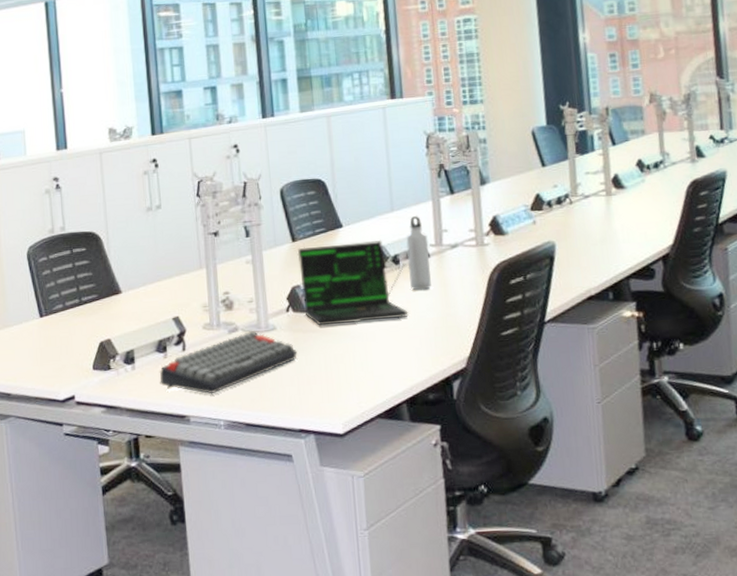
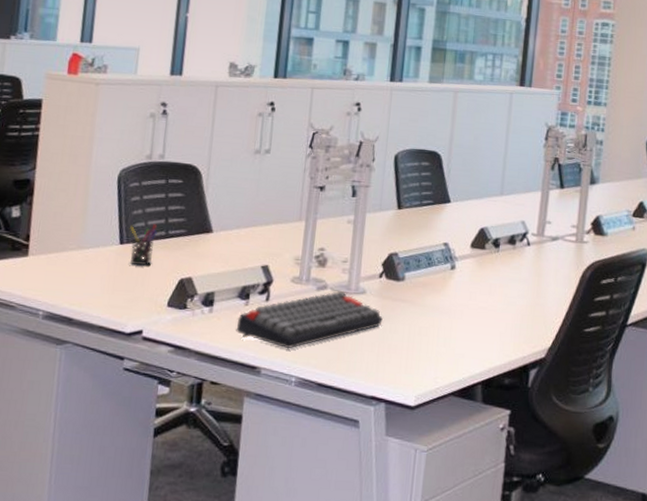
pen holder: none [46,293,72,336] -> present [129,224,157,266]
laptop: present [297,239,409,326] -> none [398,215,506,301]
water bottle: present [406,216,431,291] -> none [506,203,531,277]

